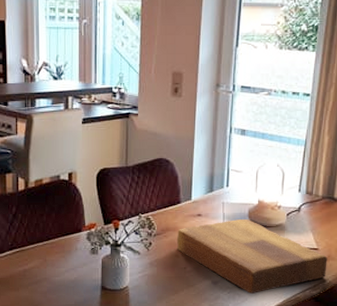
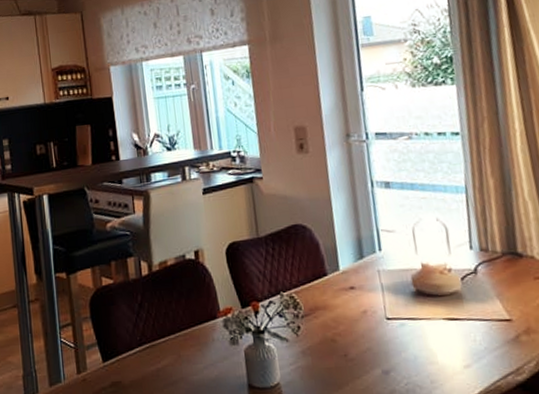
cutting board: present [176,218,327,294] -> none [329,288,530,384]

